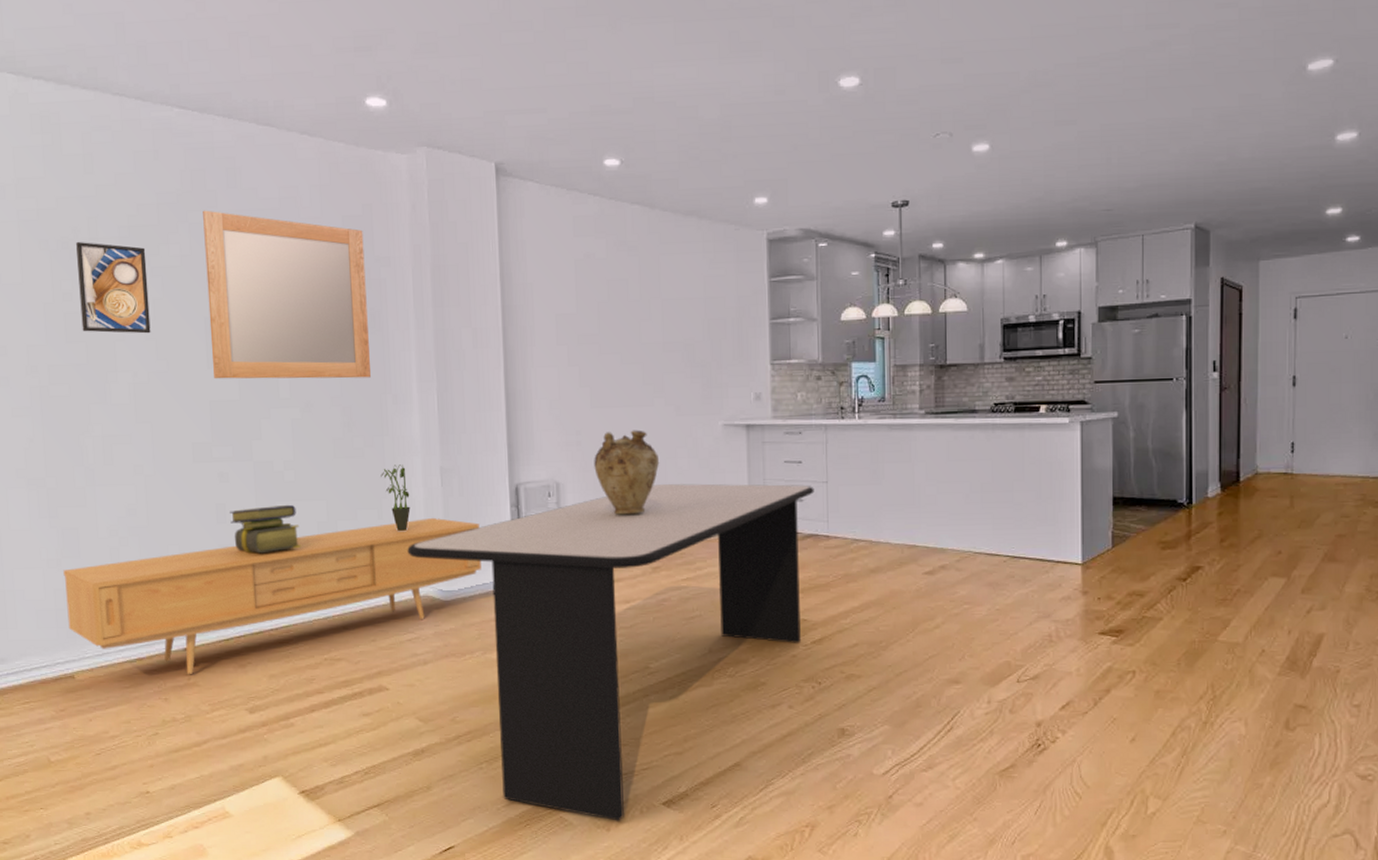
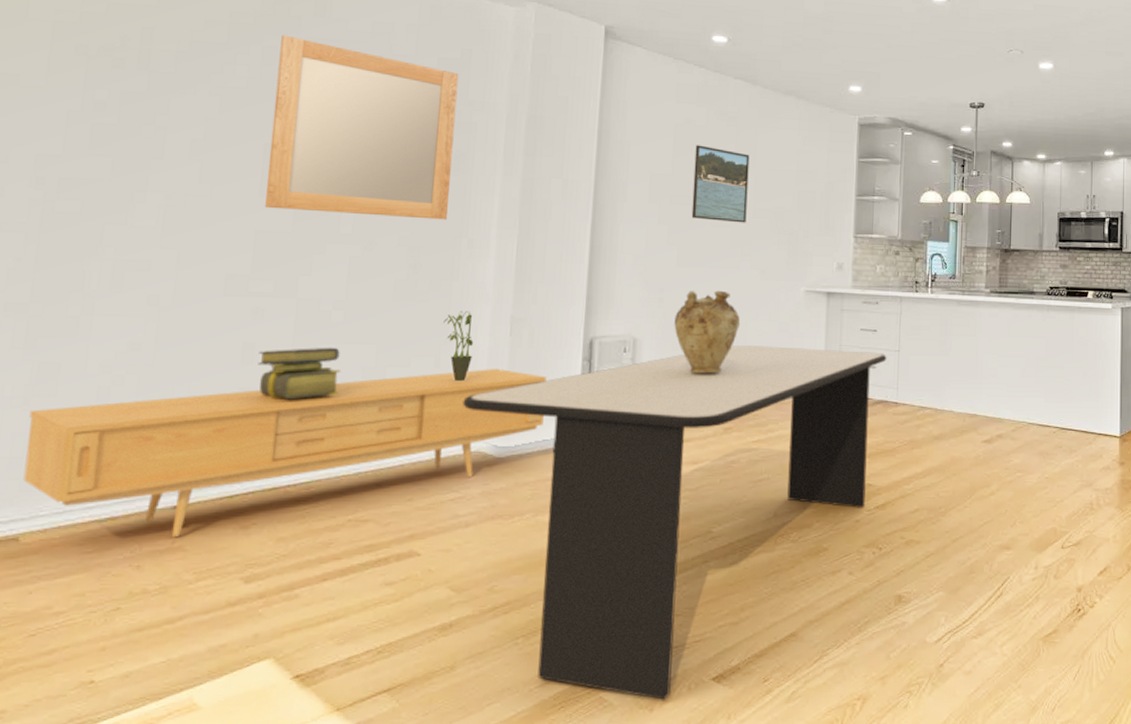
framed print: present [76,242,151,334] -> none [111,51,207,154]
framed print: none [598,279,656,359] -> present [691,145,750,223]

